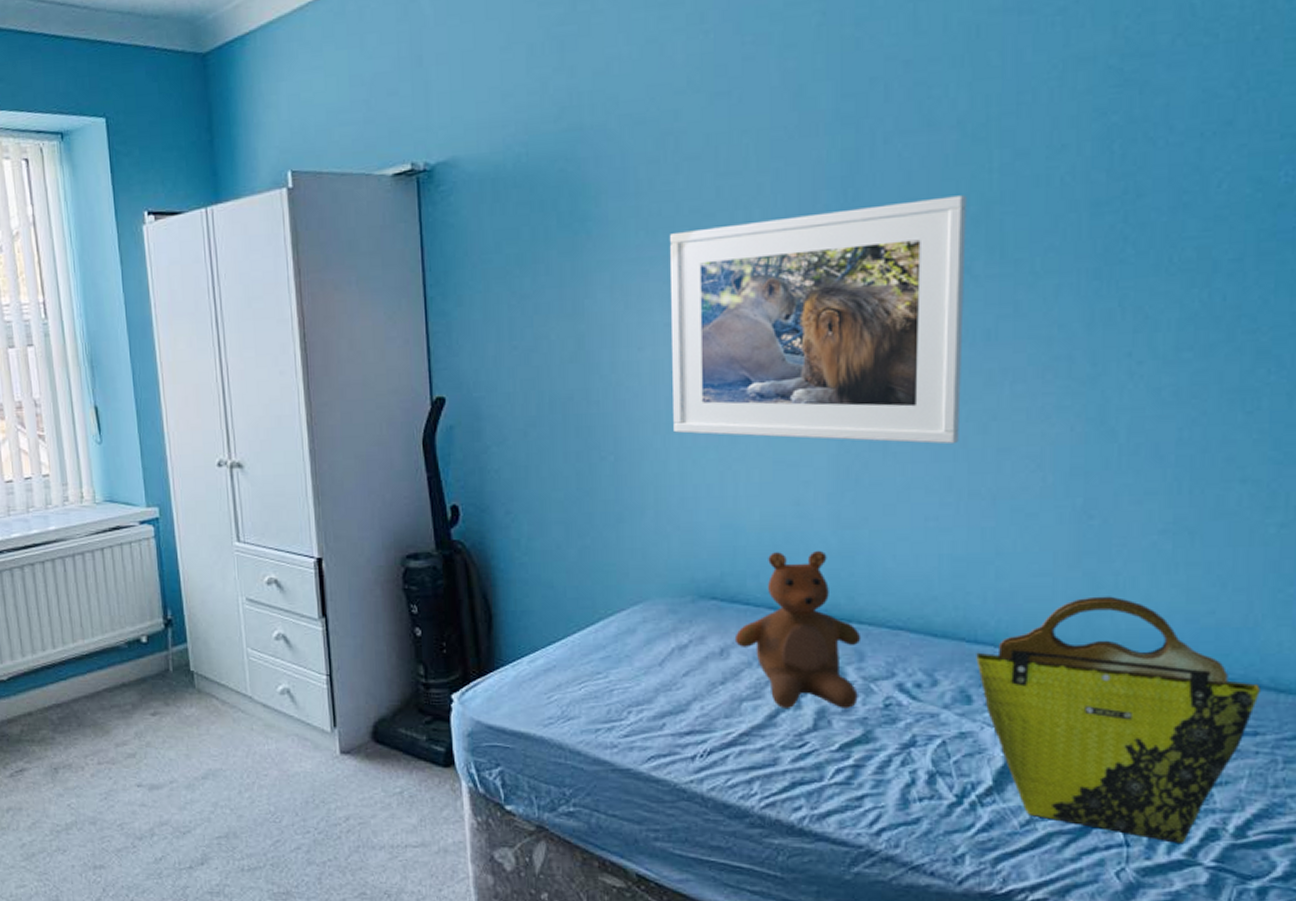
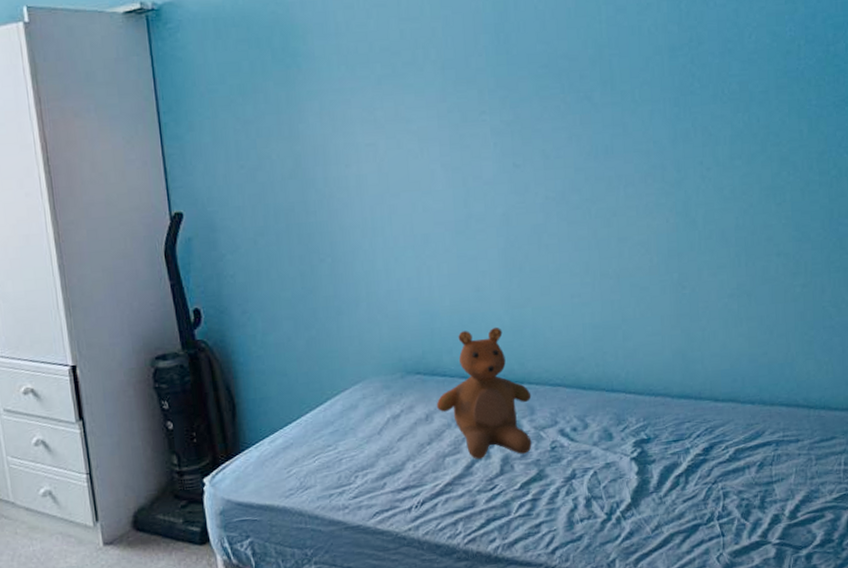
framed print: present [670,195,967,445] -> none [366,40,591,237]
tote bag: present [976,596,1261,843] -> none [613,347,799,529]

